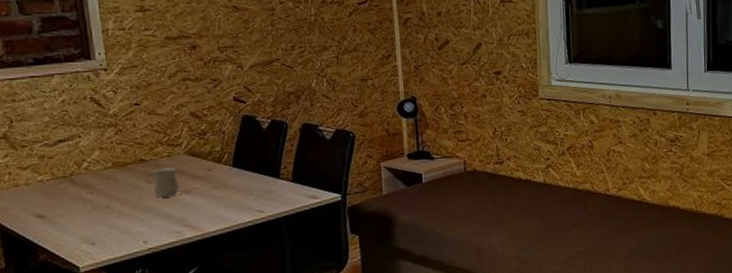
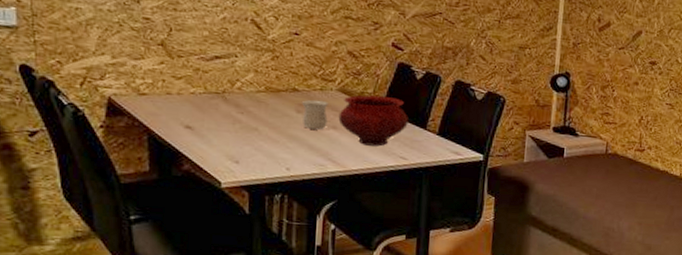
bowl: none [189,151,261,205] -> present [338,95,409,147]

